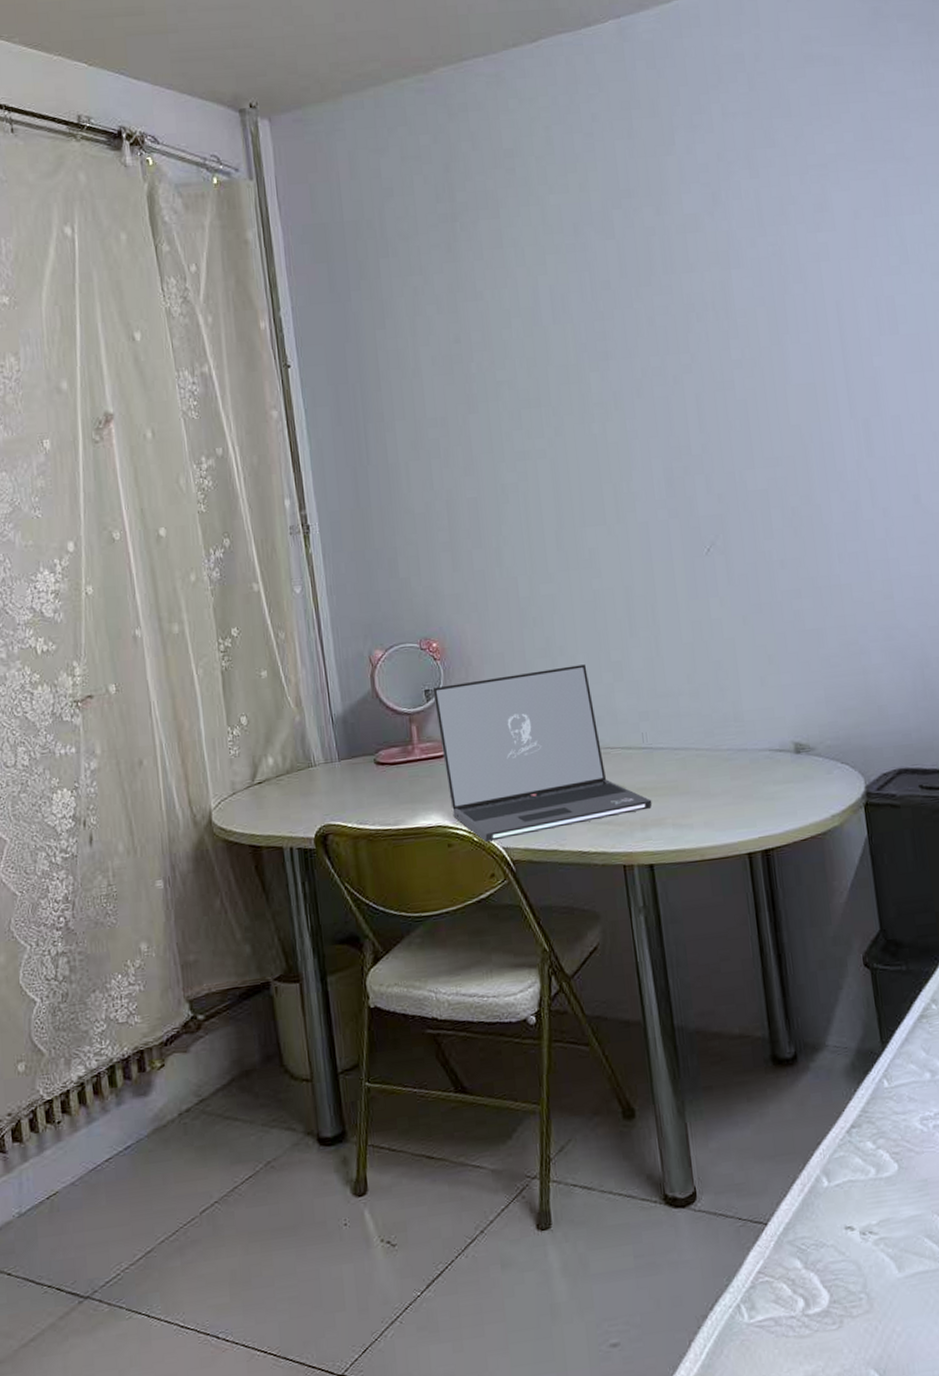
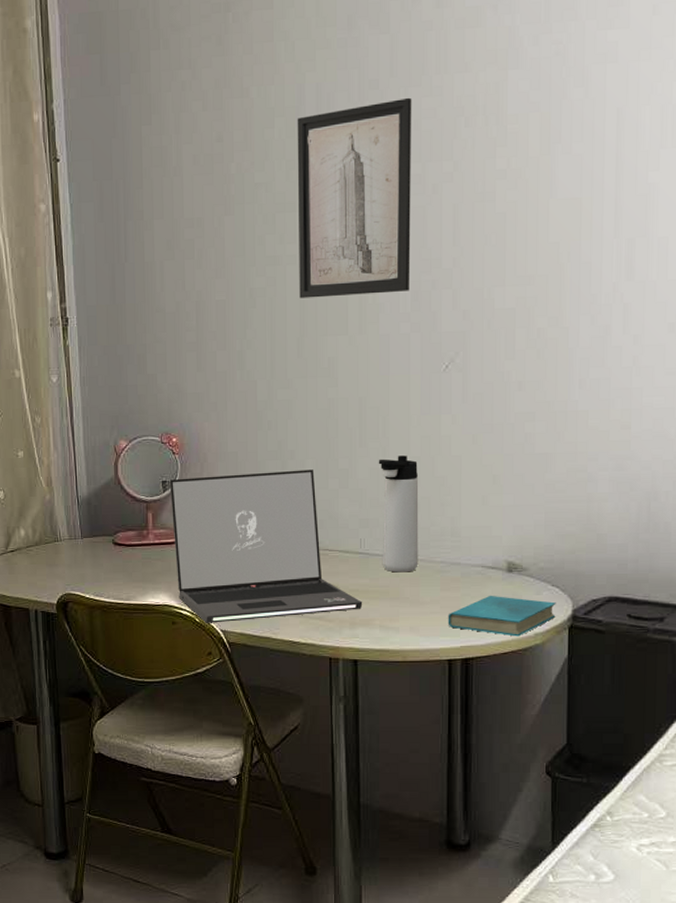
wall art: none [533,296,663,492] -> present [297,97,412,299]
thermos bottle: none [651,642,705,765] -> present [378,455,419,573]
book: none [741,779,850,821] -> present [448,595,556,637]

